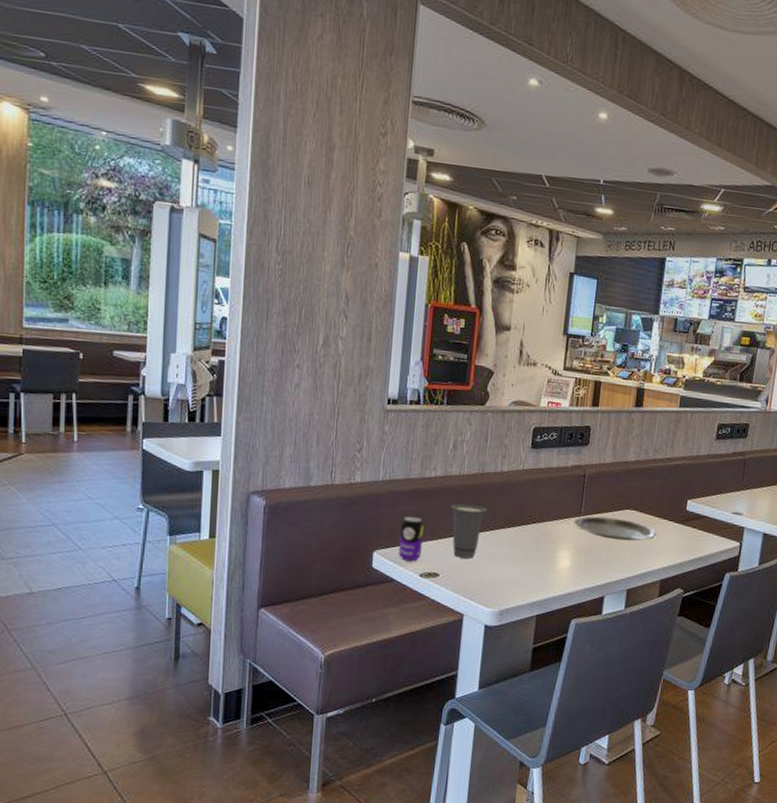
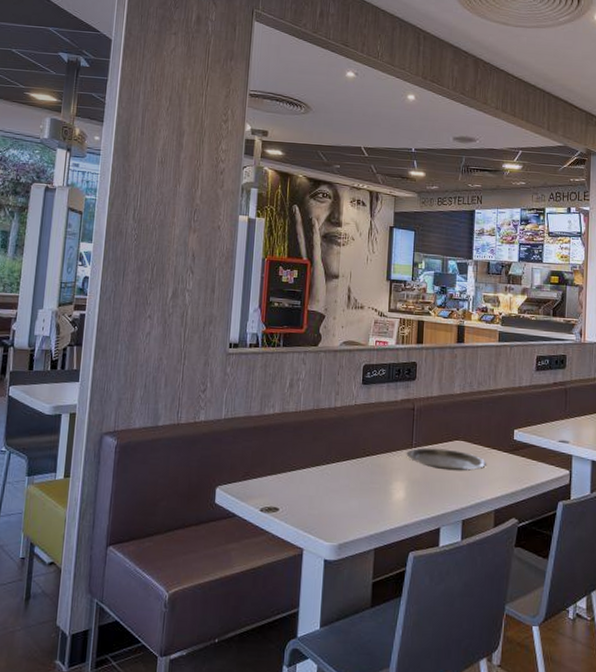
soda can: present [398,516,424,562] -> none [240,452,264,497]
cup: present [451,503,488,559] -> none [289,438,323,492]

